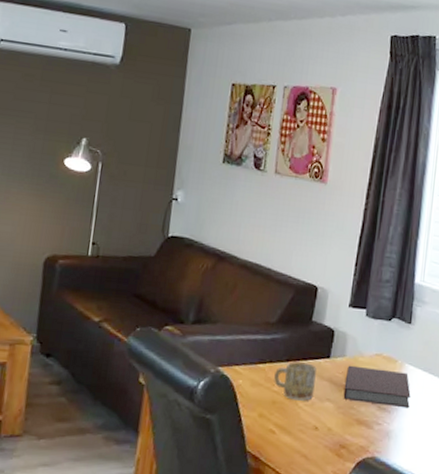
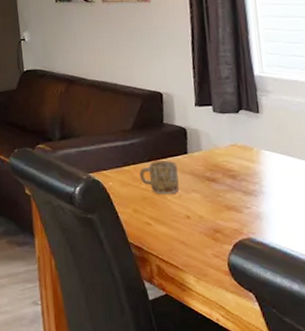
notebook: present [343,365,411,409] -> none [206,157,275,191]

